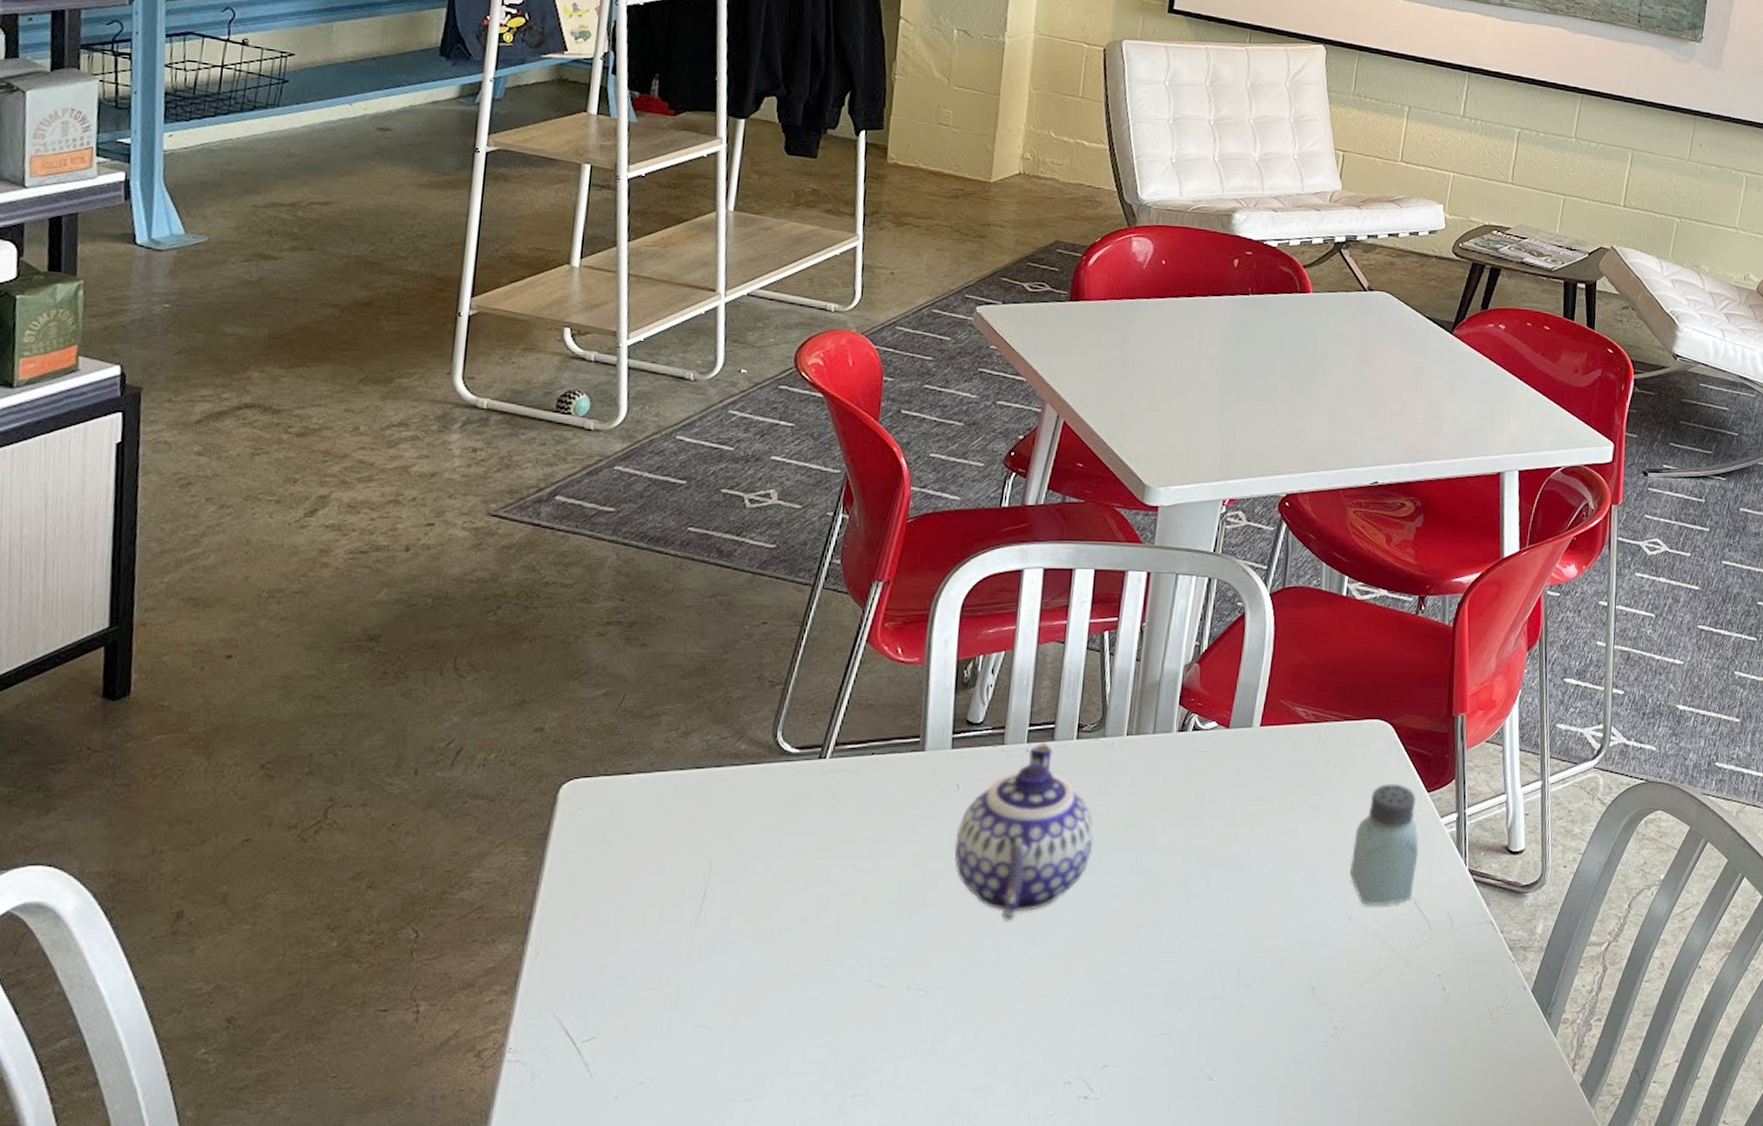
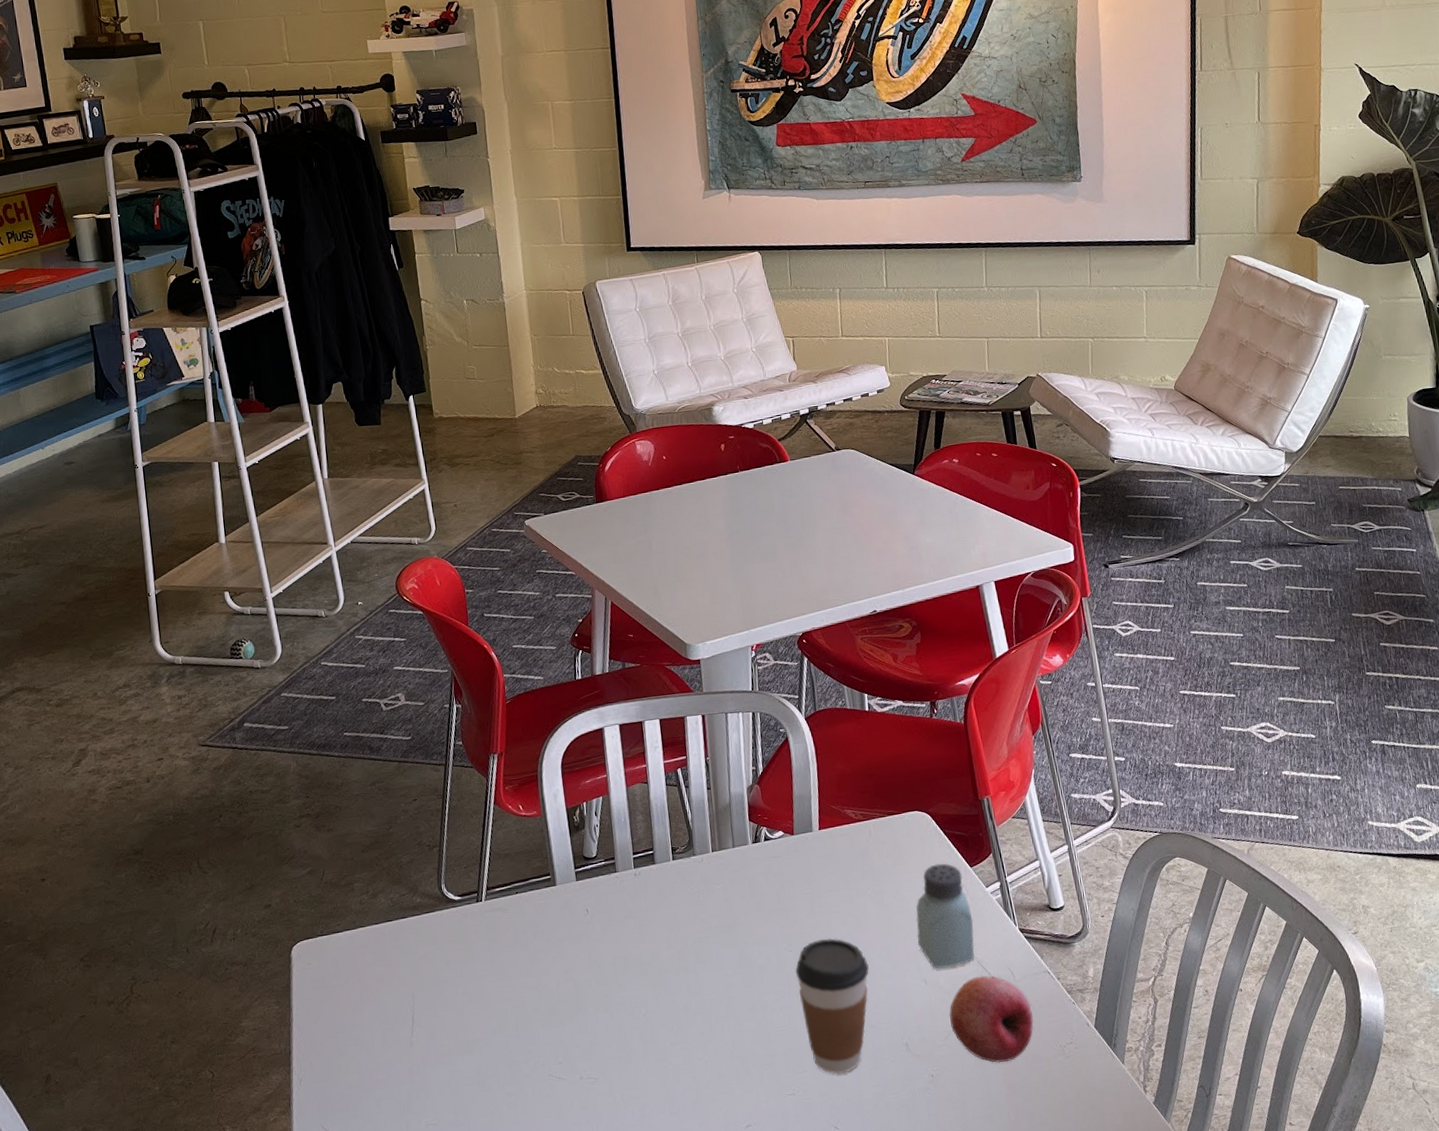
teapot: present [954,741,1094,922] -> none [594,865,704,1016]
coffee cup: none [1197,855,1287,1016] -> present [796,938,869,1075]
fruit: none [1369,918,1466,1022] -> present [949,975,1034,1064]

